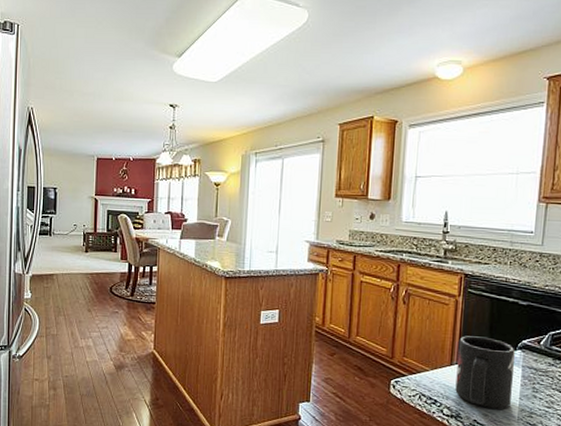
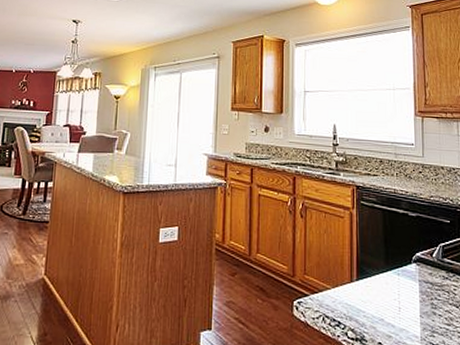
mug: present [455,336,516,409] -> none [357,250,412,329]

